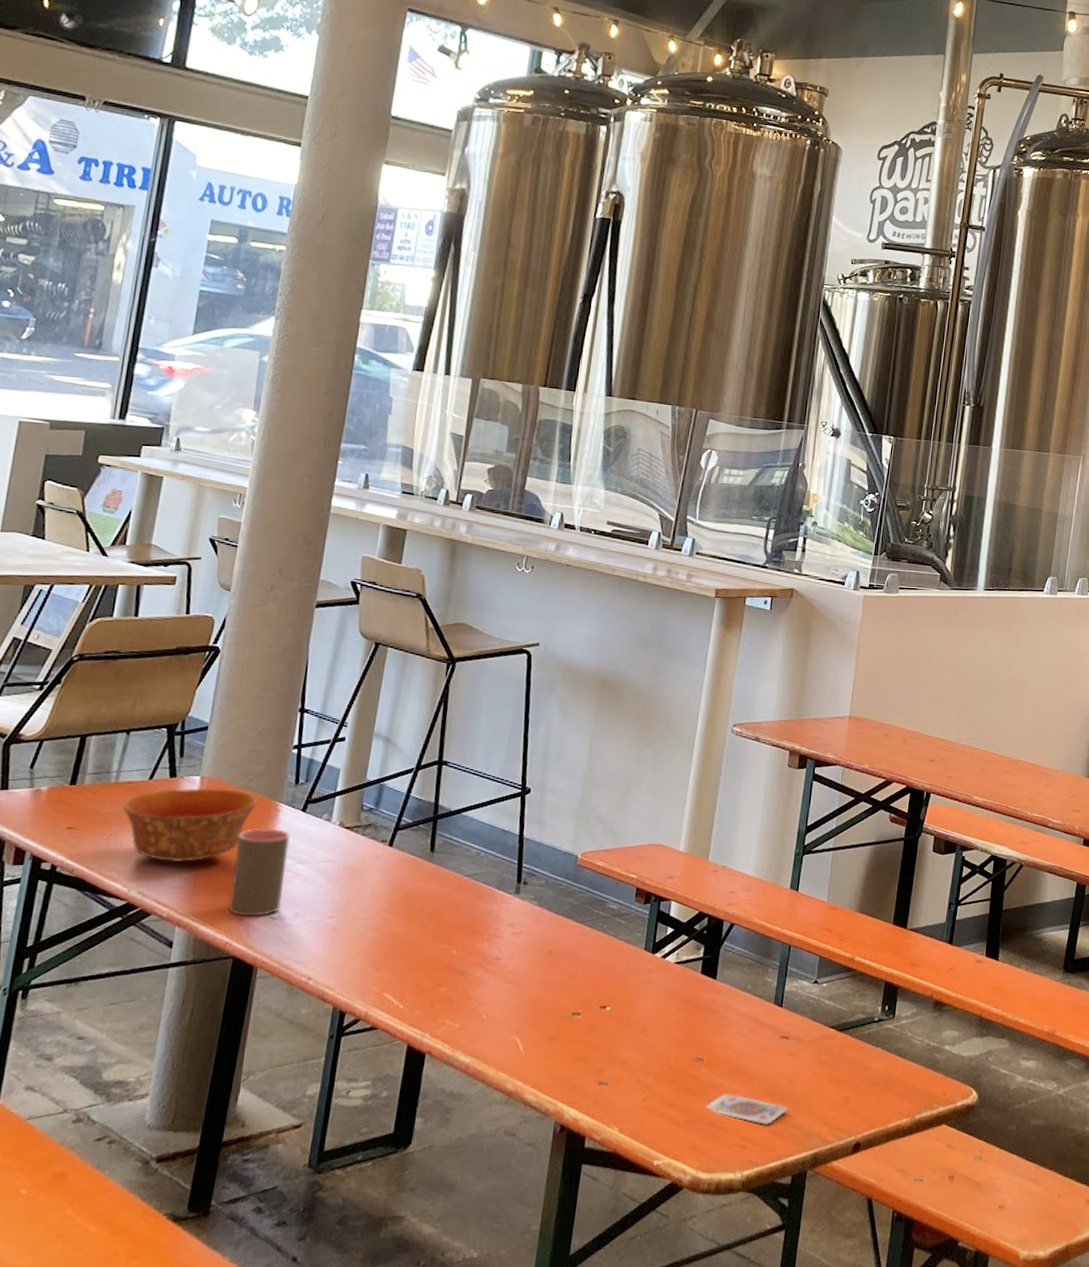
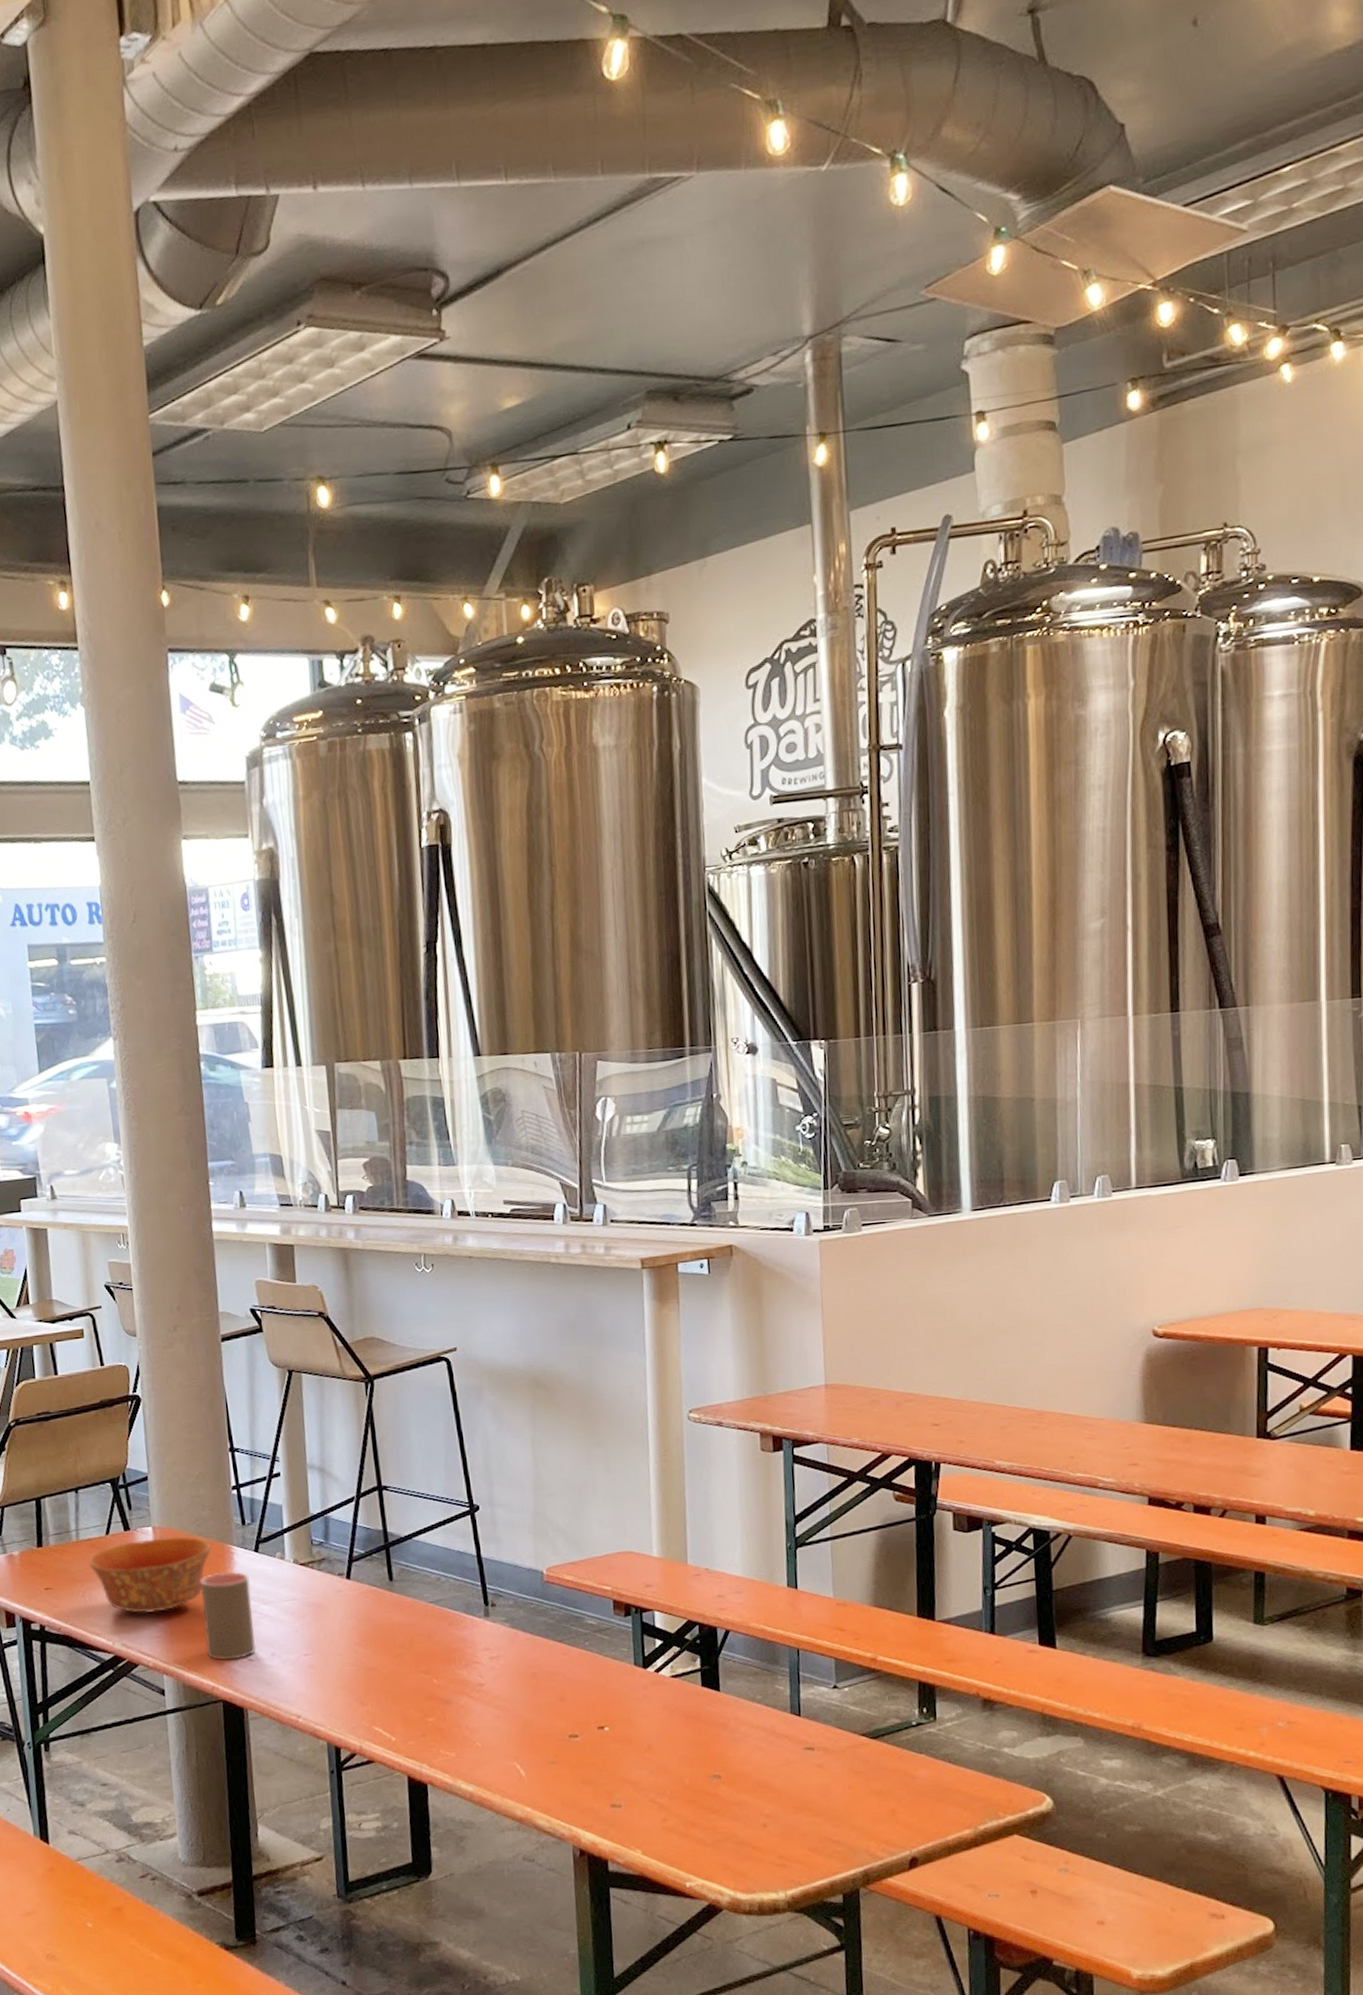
playing card: present [705,1094,789,1126] -> none [732,1811,827,1843]

